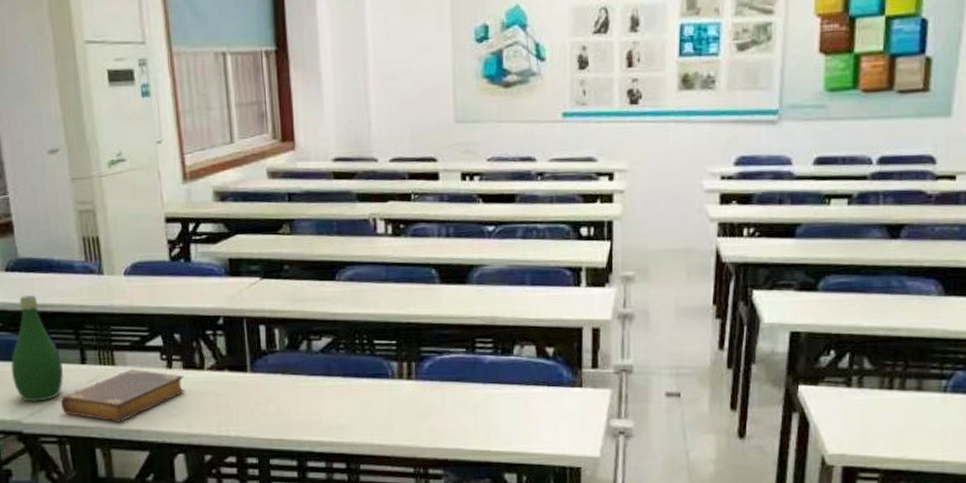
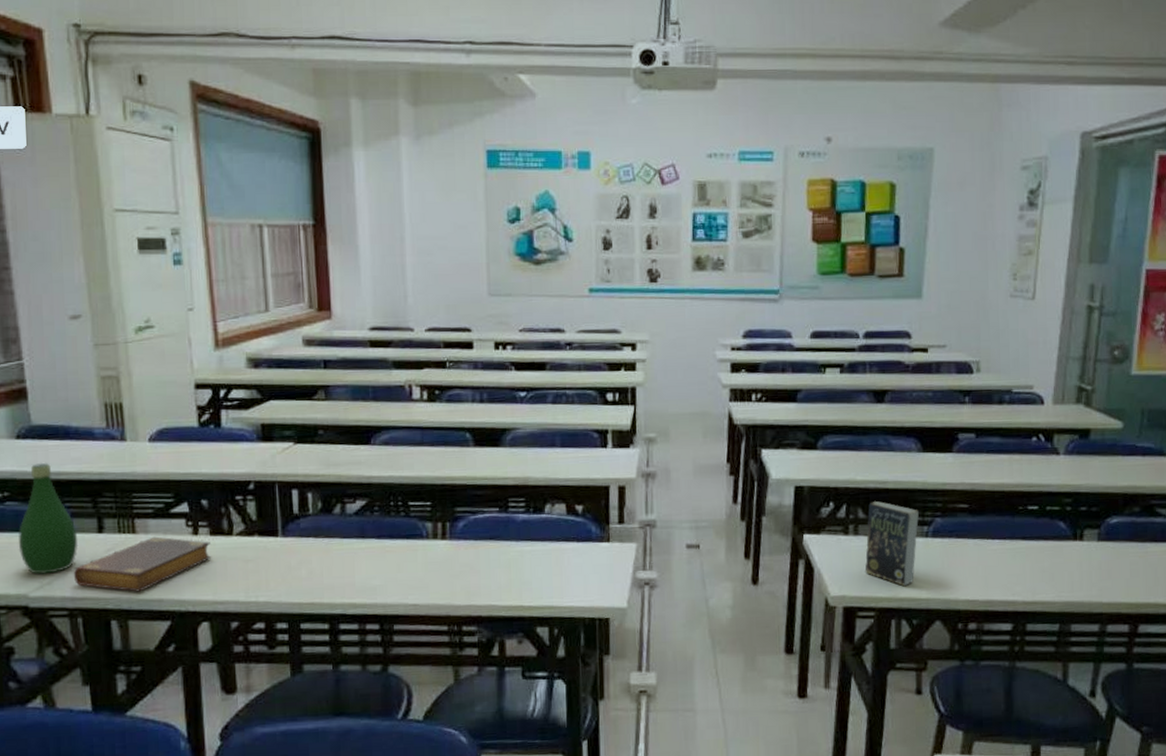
book: none [869,351,936,446] -> present [864,501,919,586]

